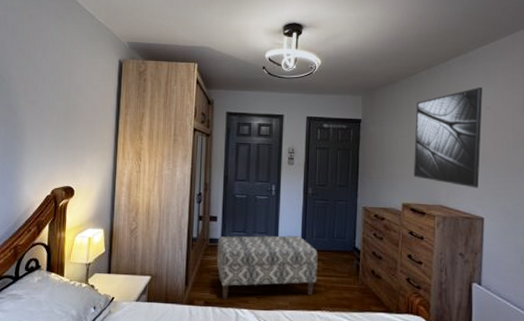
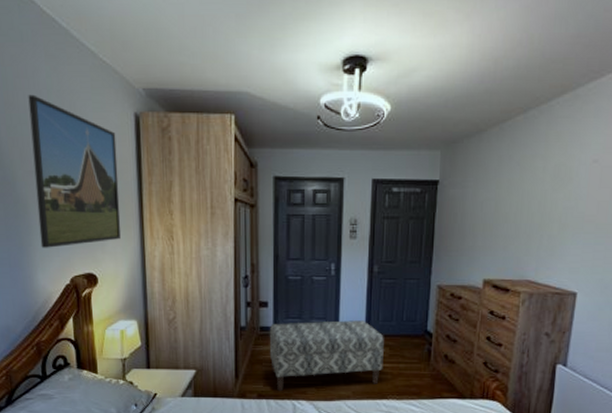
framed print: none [30,44,103,164] -> present [28,94,121,248]
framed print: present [414,86,483,188] -> none [499,133,591,259]

